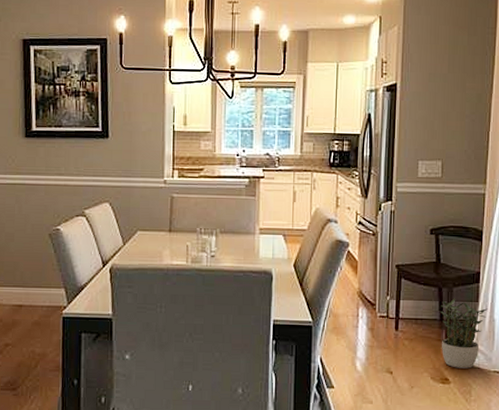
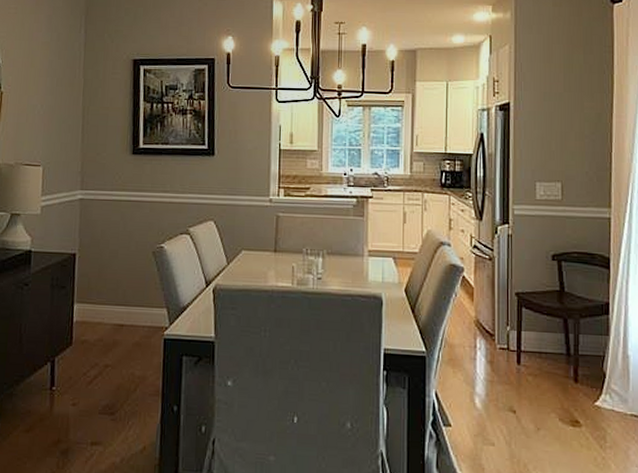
potted plant: present [440,298,488,369] -> none [567,331,620,411]

